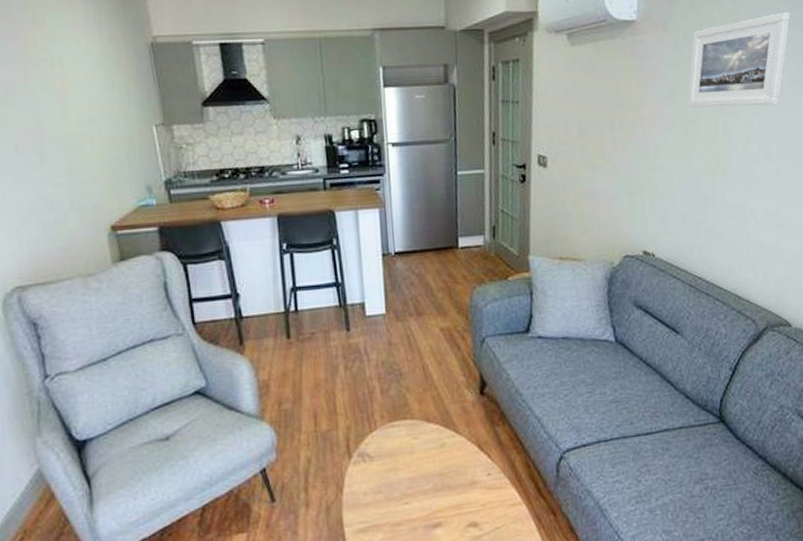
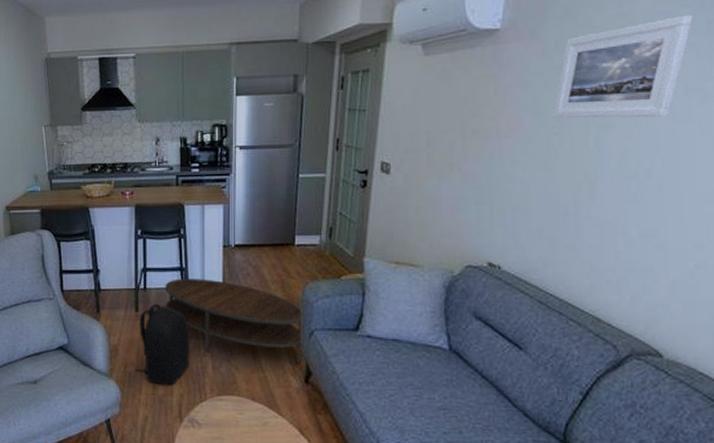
backpack: none [292,327,355,420] -> present [135,304,189,385]
coffee table: none [319,293,476,376] -> present [165,279,304,364]

